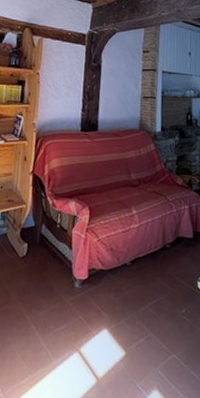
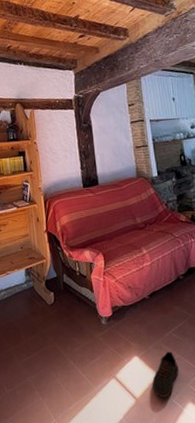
shoe: none [118,328,150,381] -> present [152,351,179,397]

